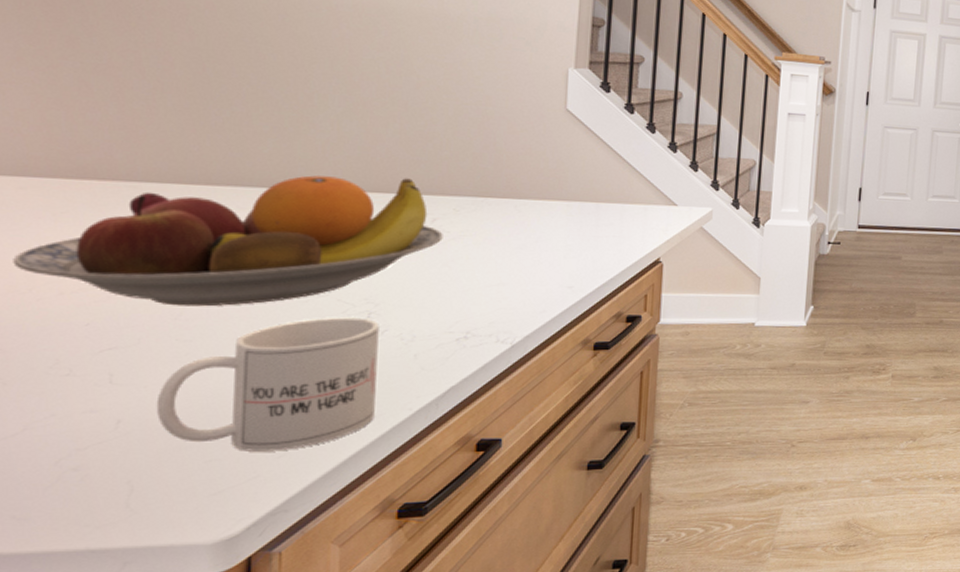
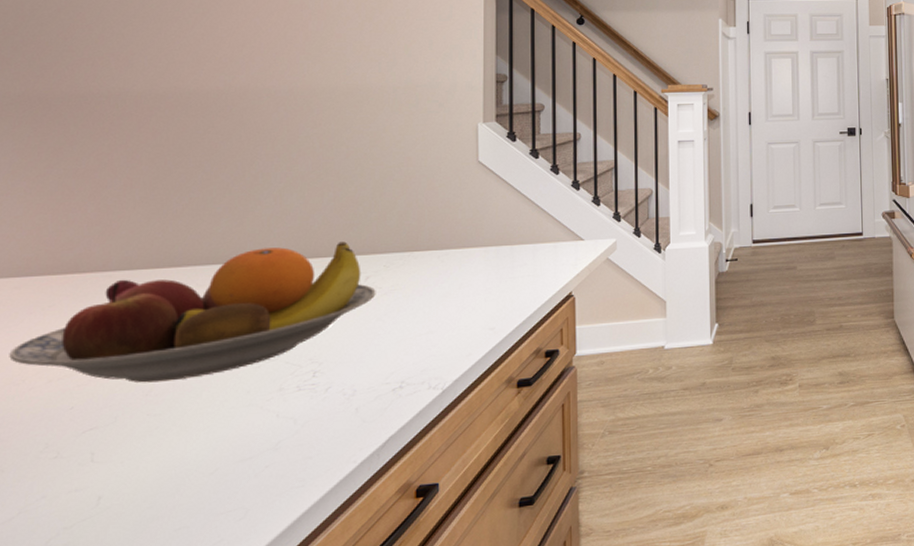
mug: present [156,317,379,452] -> none [131,377,323,517]

